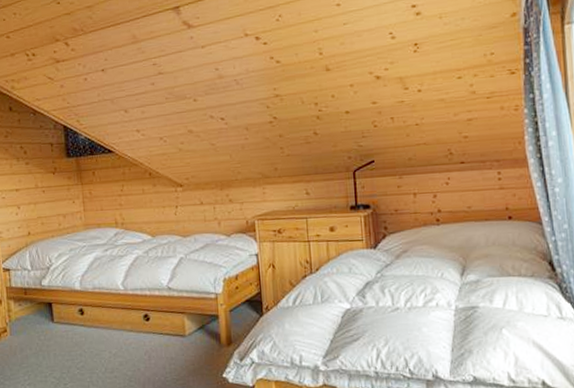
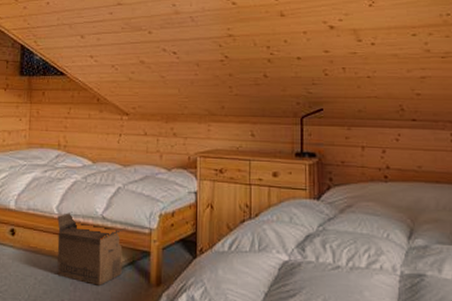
cardboard box: none [124,286,195,352] -> present [57,212,129,286]

